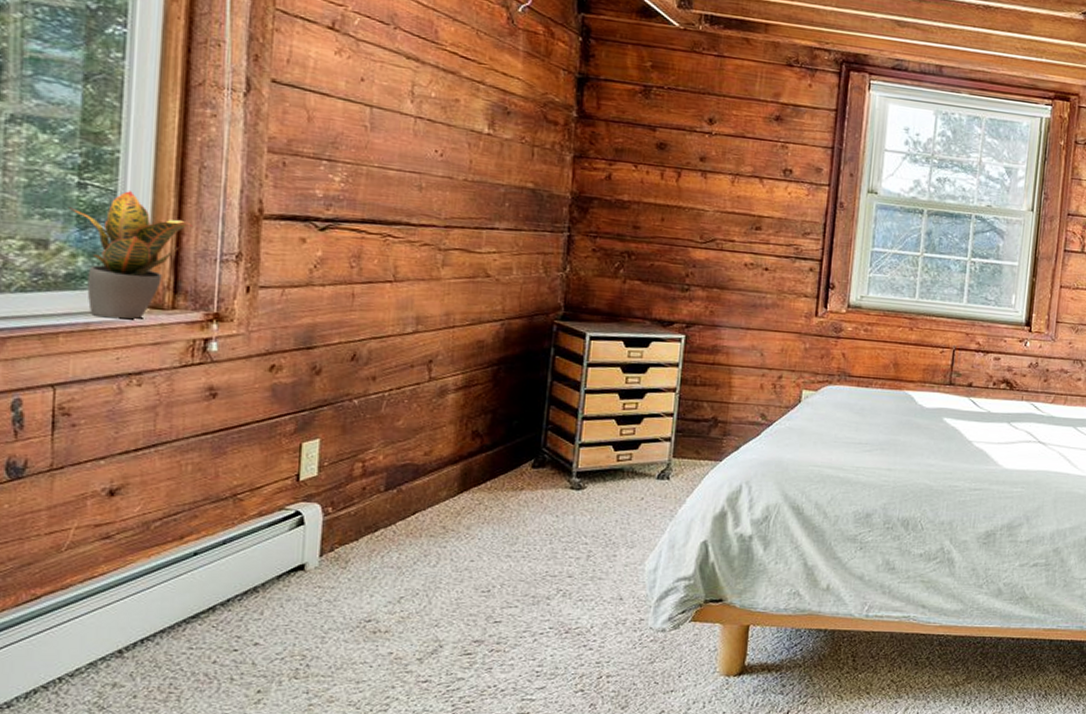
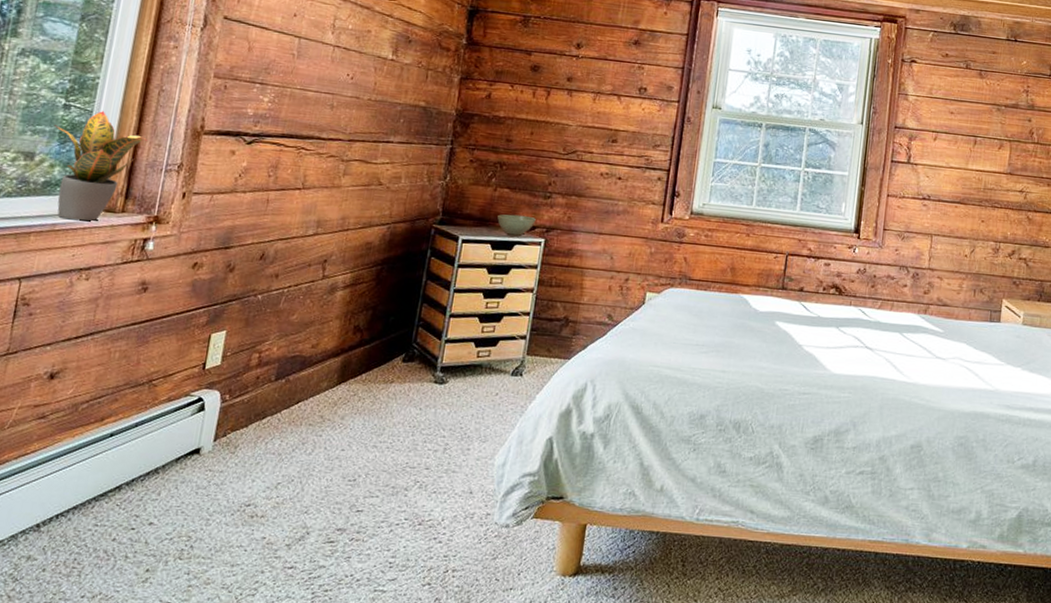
bowl: none [628,308,674,333] -> present [496,214,536,237]

